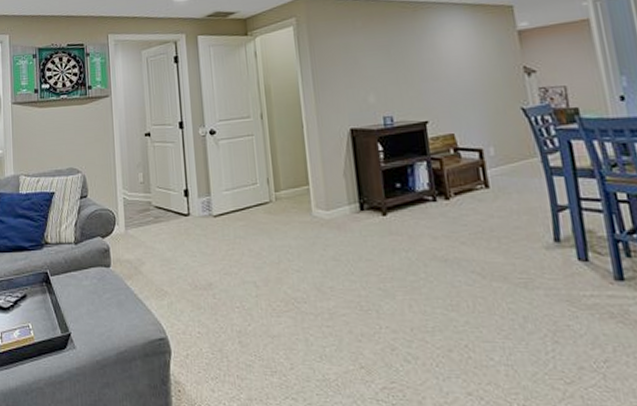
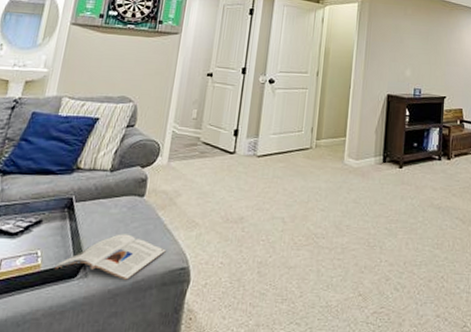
magazine: none [46,305,141,352] -> present [54,234,166,281]

